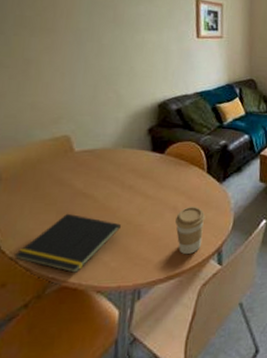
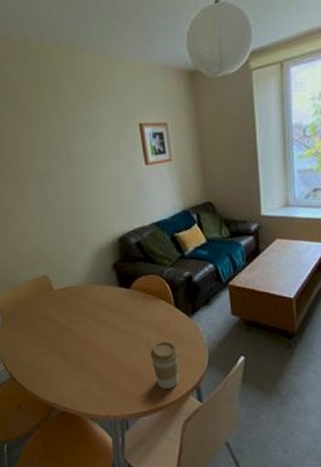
notepad: present [15,213,122,273] -> none [23,346,103,400]

